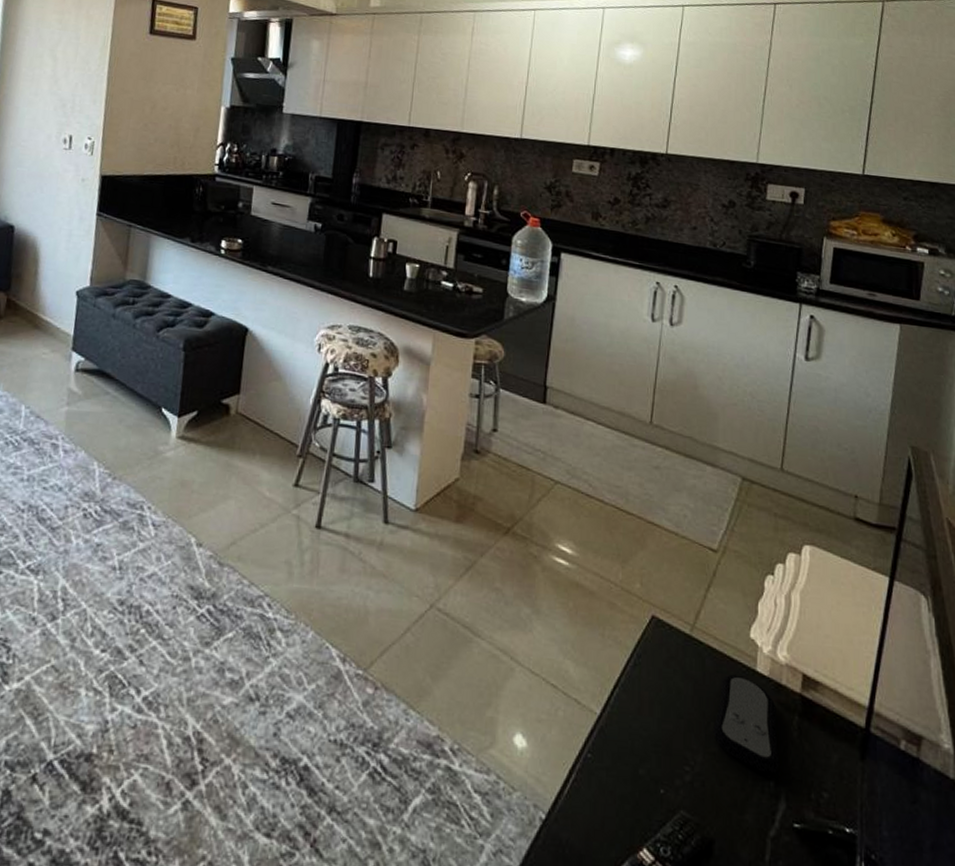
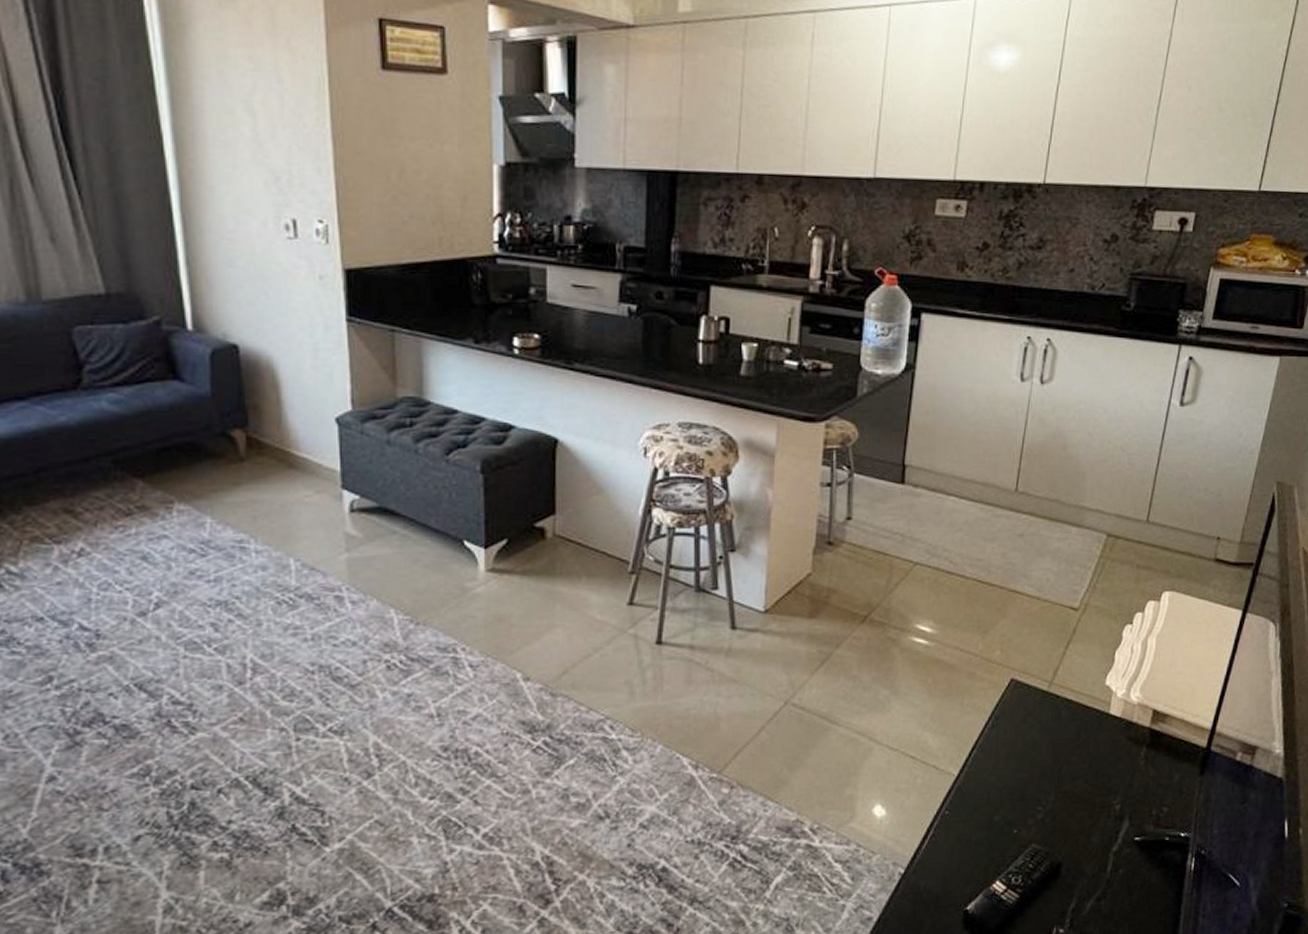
remote control: present [713,674,780,774] -> none [1065,720,1126,801]

